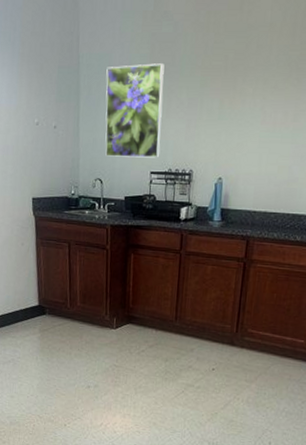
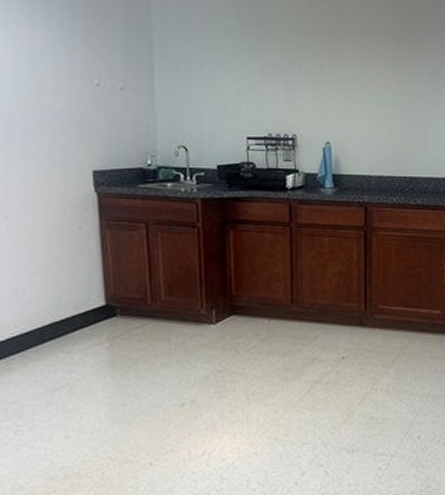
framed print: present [105,63,165,158] -> none [185,24,257,123]

